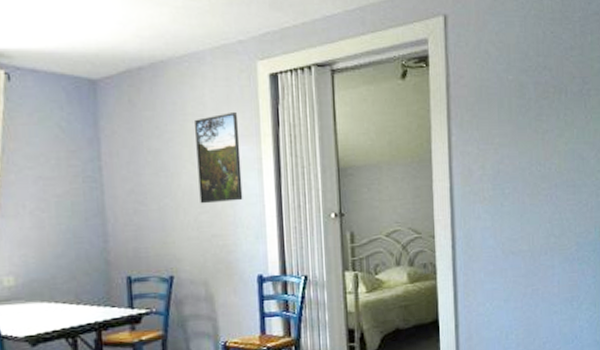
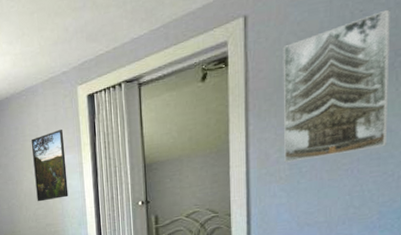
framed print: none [482,35,581,182] -> present [283,9,390,163]

